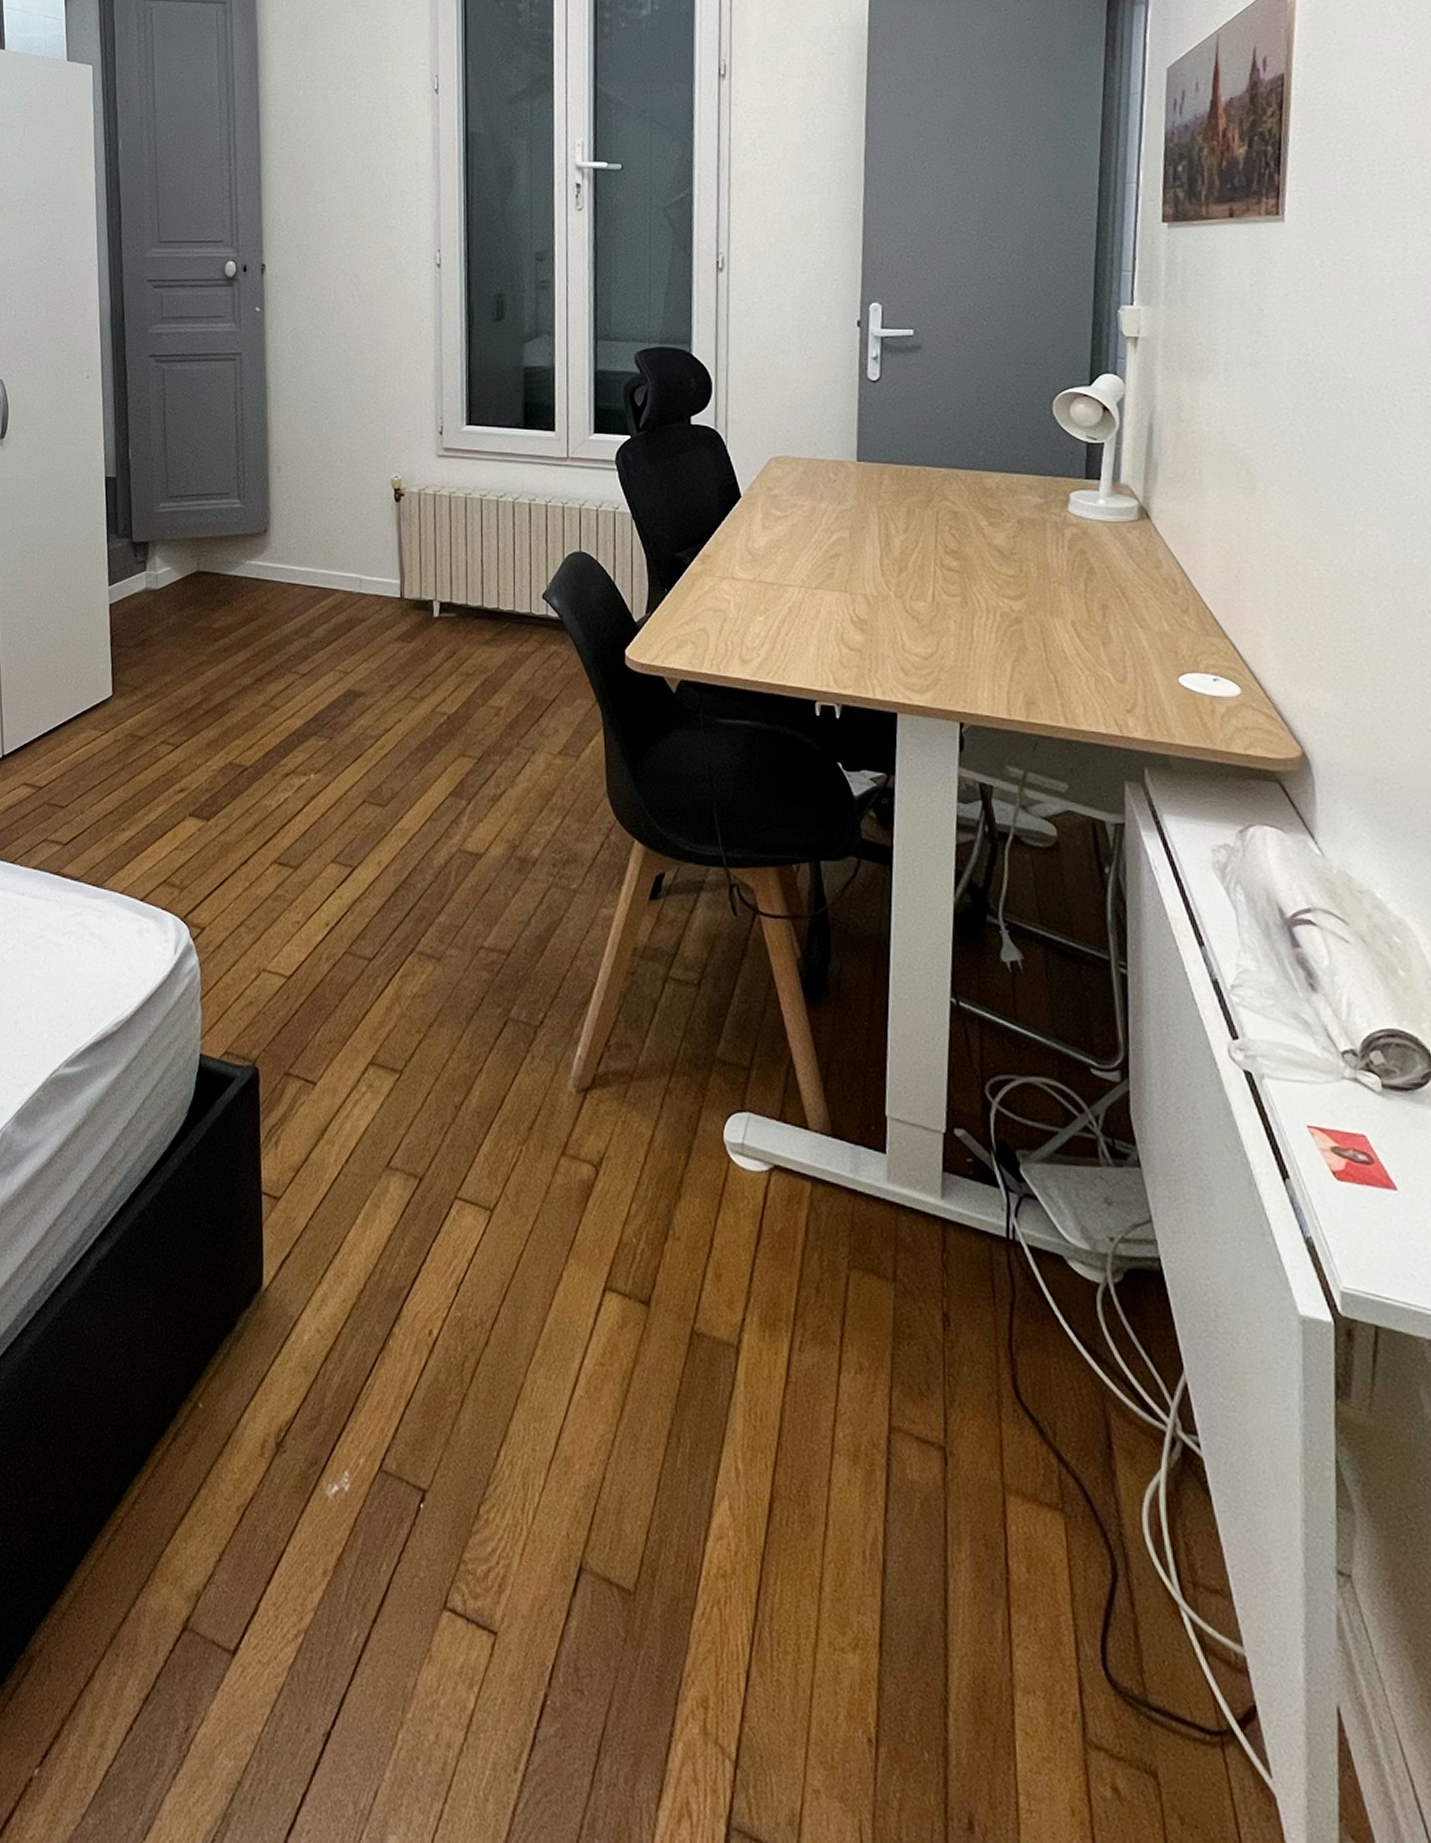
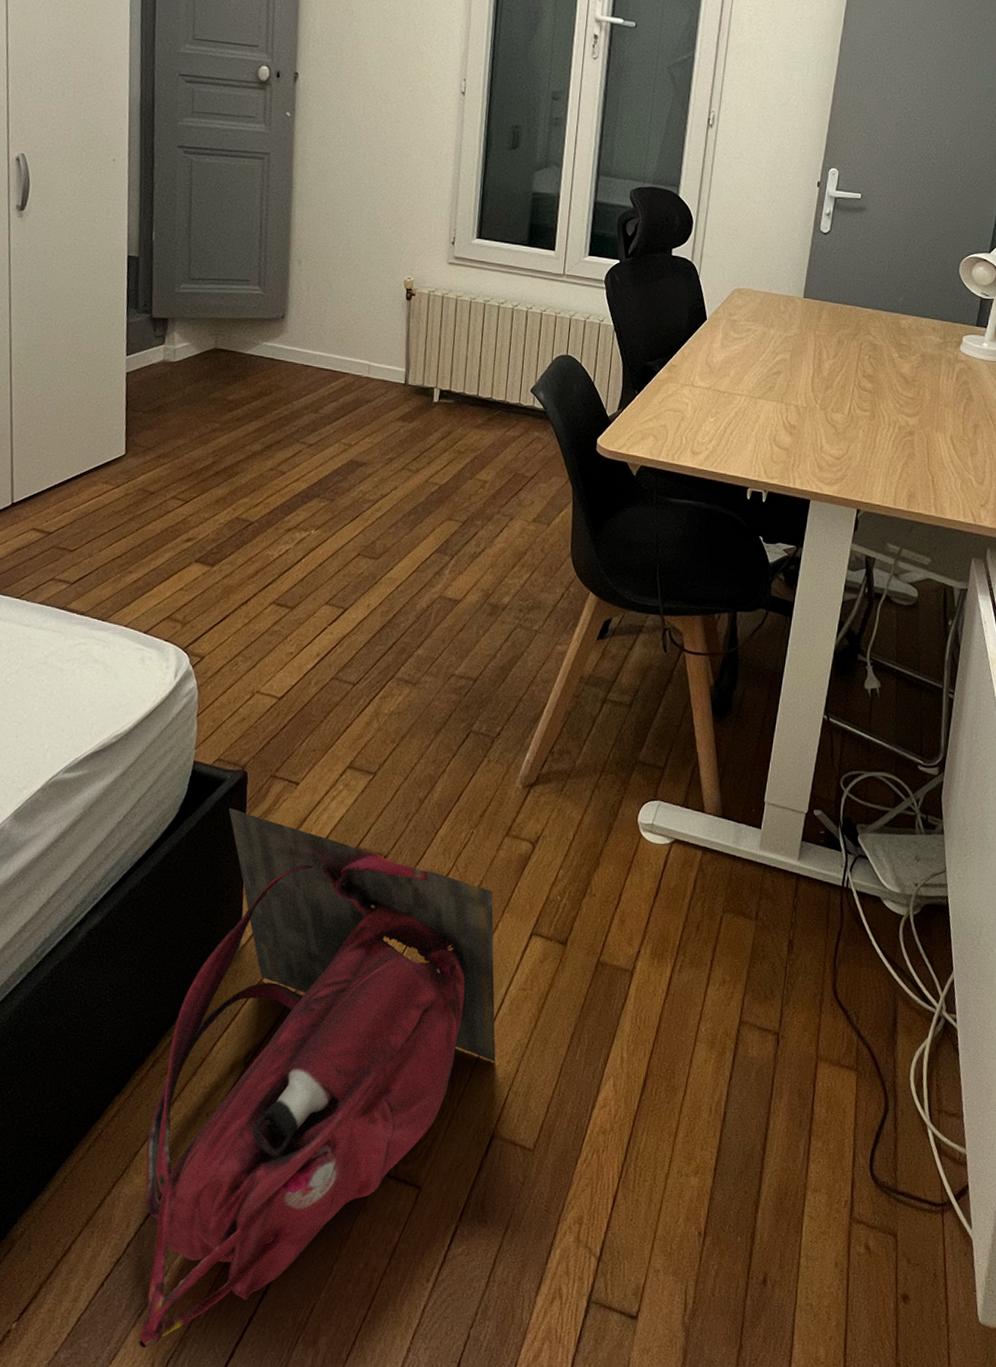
backpack: none [172,1113,575,1824] -> present [139,808,496,1349]

